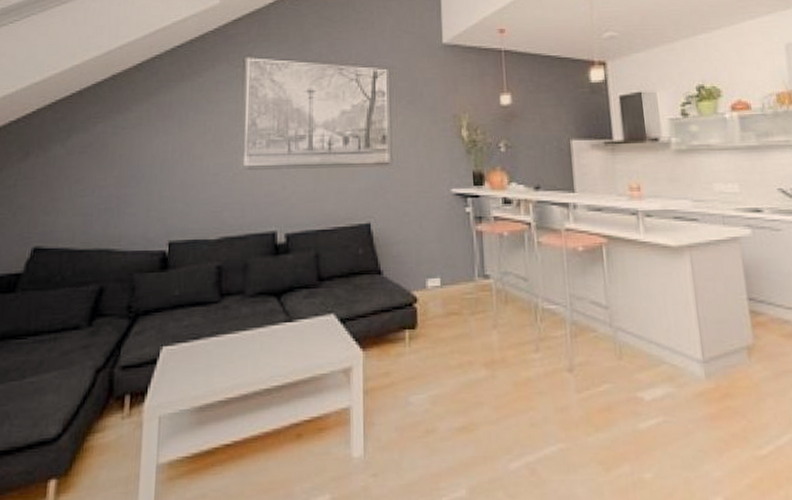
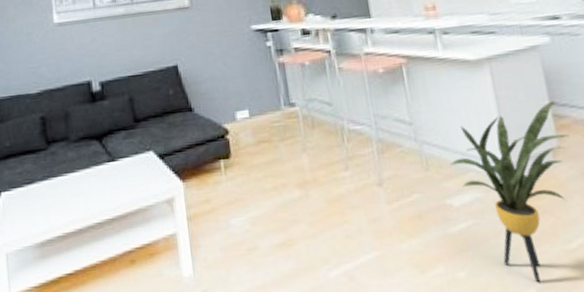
house plant: none [644,296,765,491] -> present [450,101,569,283]

